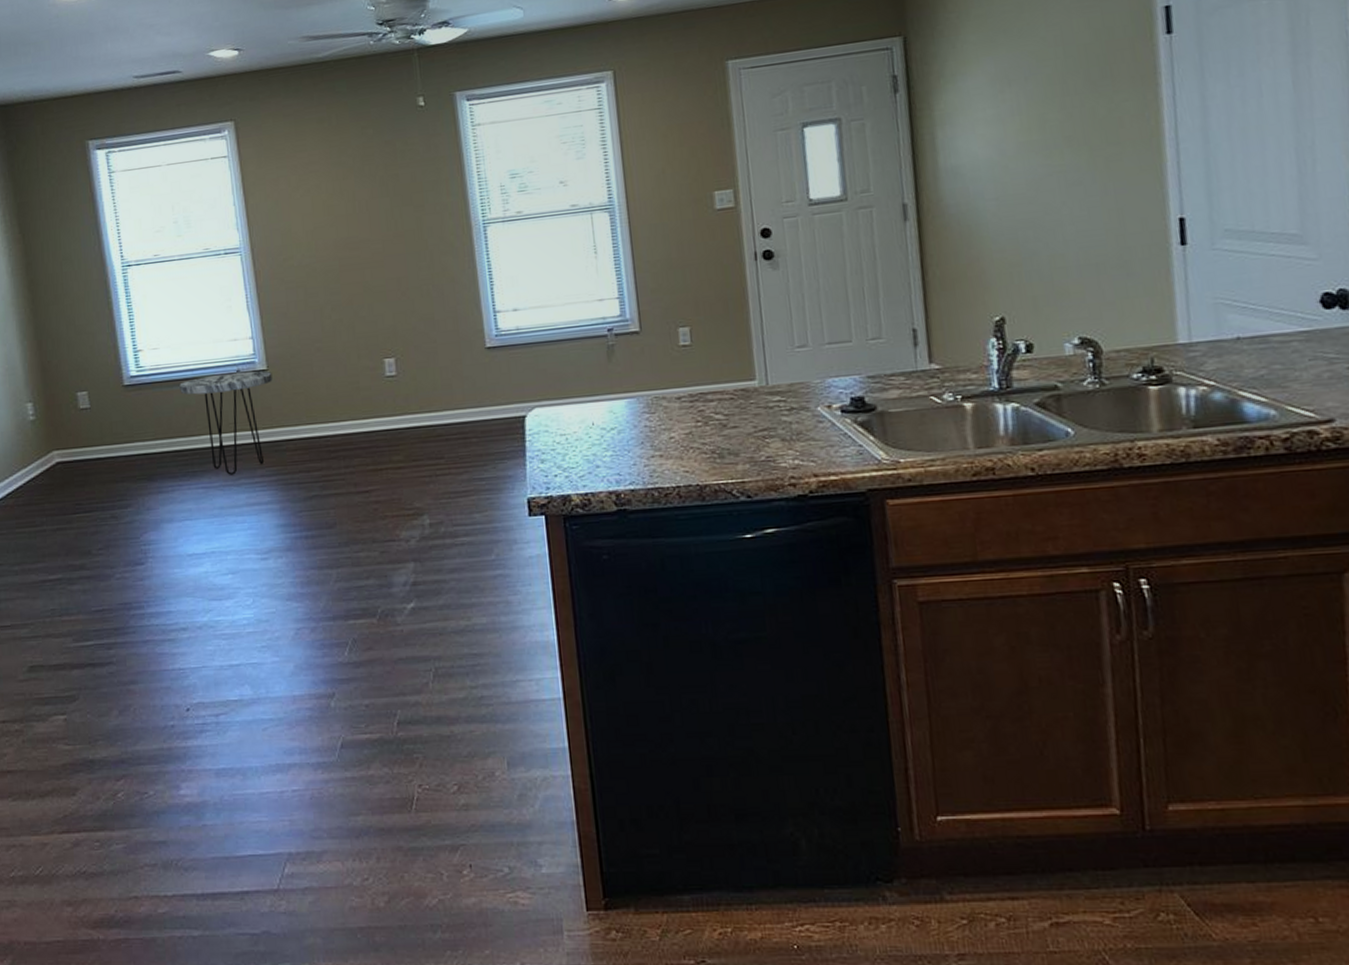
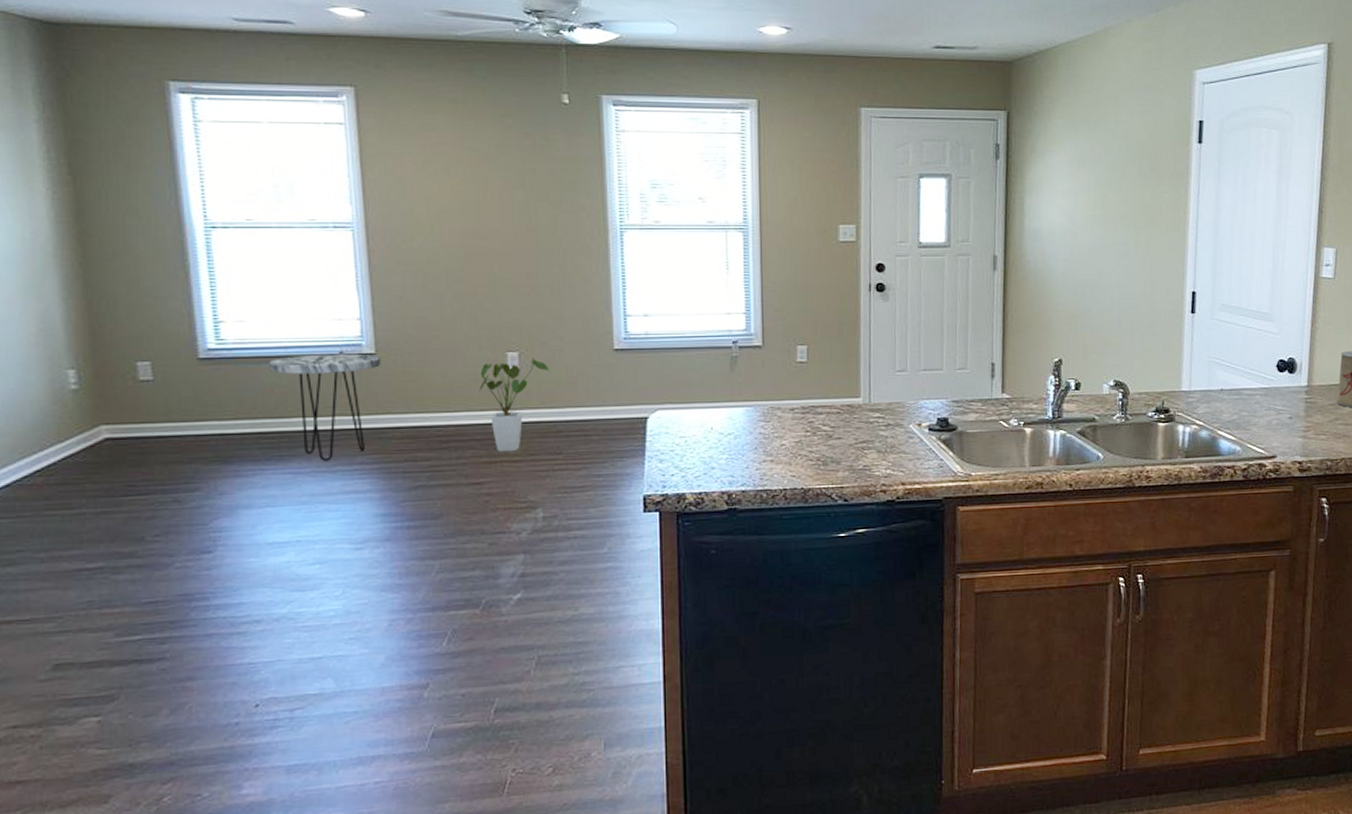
house plant: none [361,362,425,460] -> present [479,358,549,452]

